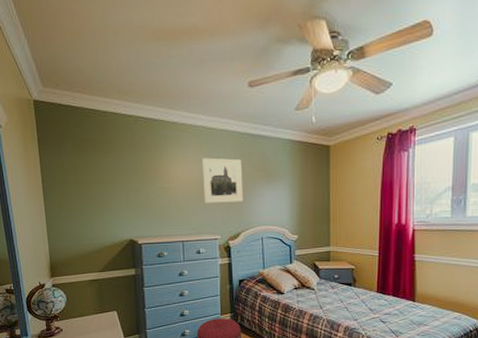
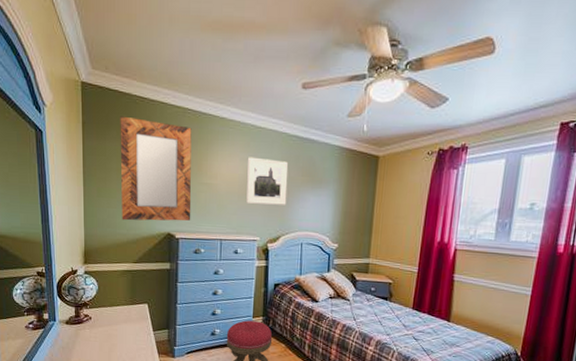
home mirror: none [74,129,152,231] -> present [120,116,192,221]

